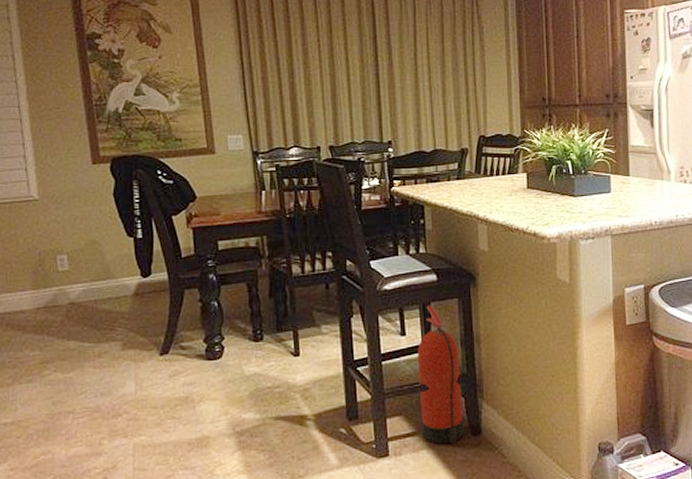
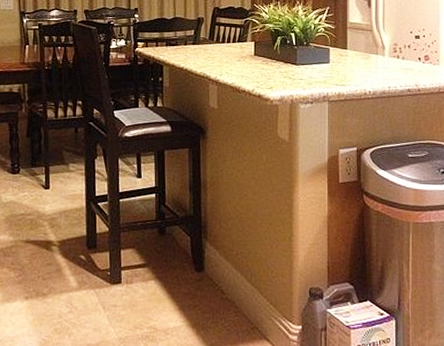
fire extinguisher: present [417,305,465,444] -> none [150,152,190,277]

